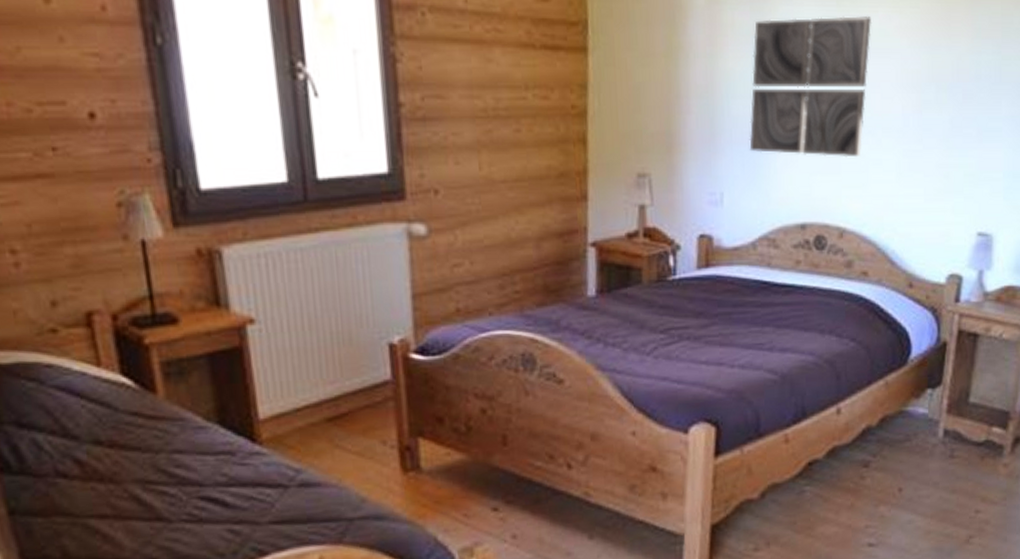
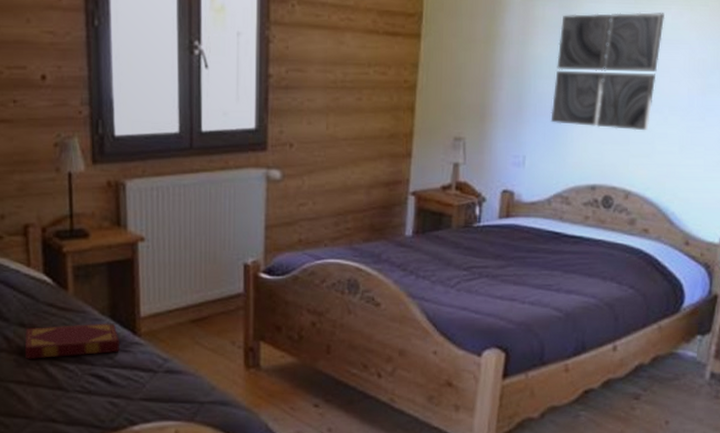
hardback book: none [103,430,235,486] -> present [26,323,119,359]

